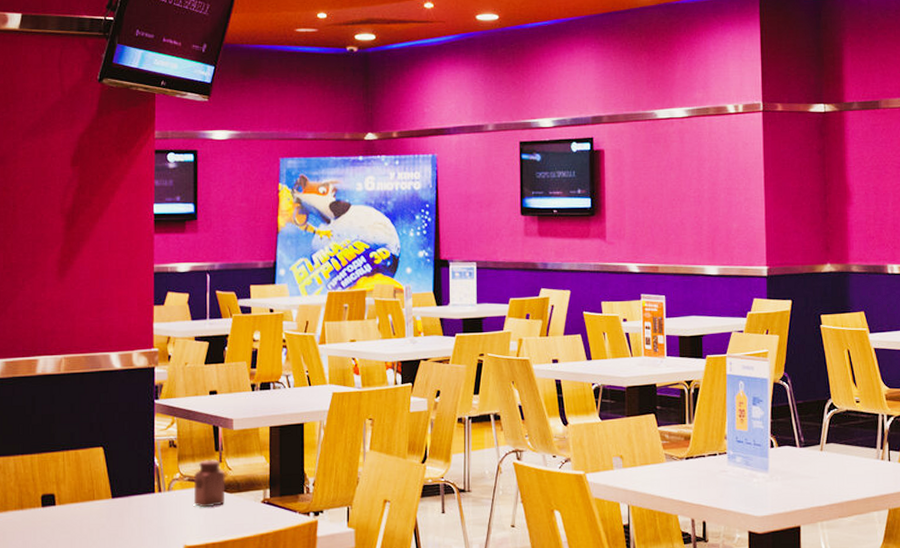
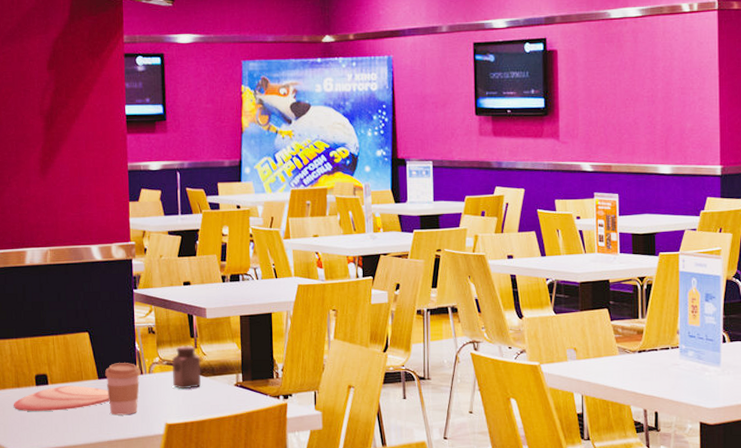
plate: none [15,506,124,536] -> present [13,385,110,411]
coffee cup: none [120,480,160,538] -> present [105,363,141,416]

